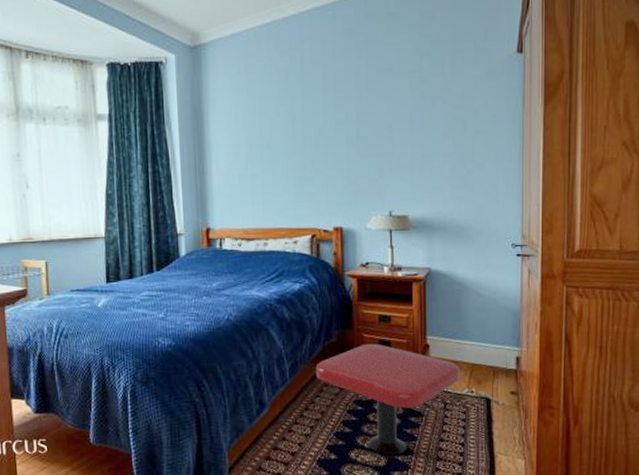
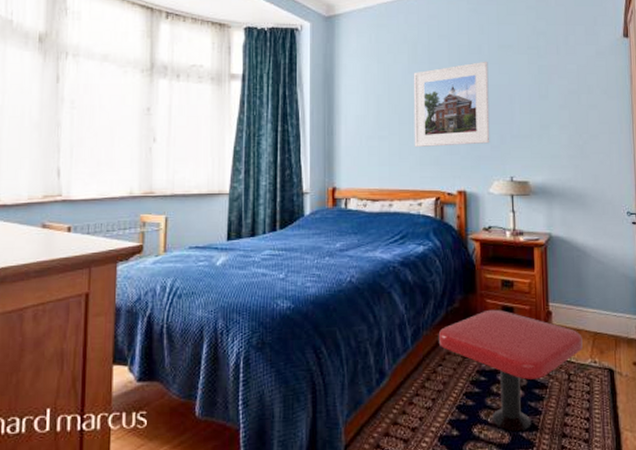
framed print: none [285,87,368,183] -> present [413,61,490,147]

